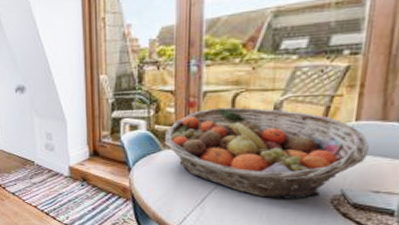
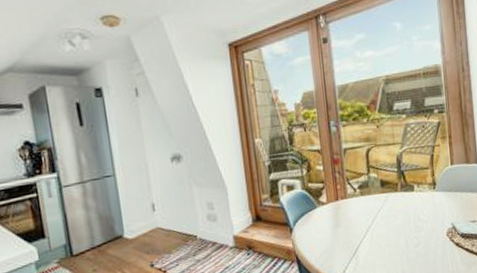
fruit basket: present [164,107,369,199] -> none [318,160,463,240]

